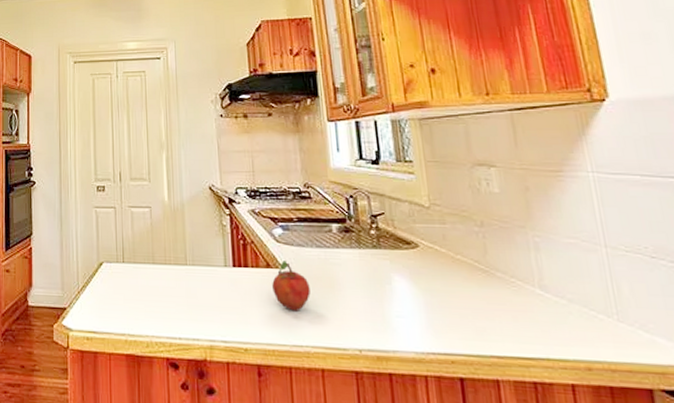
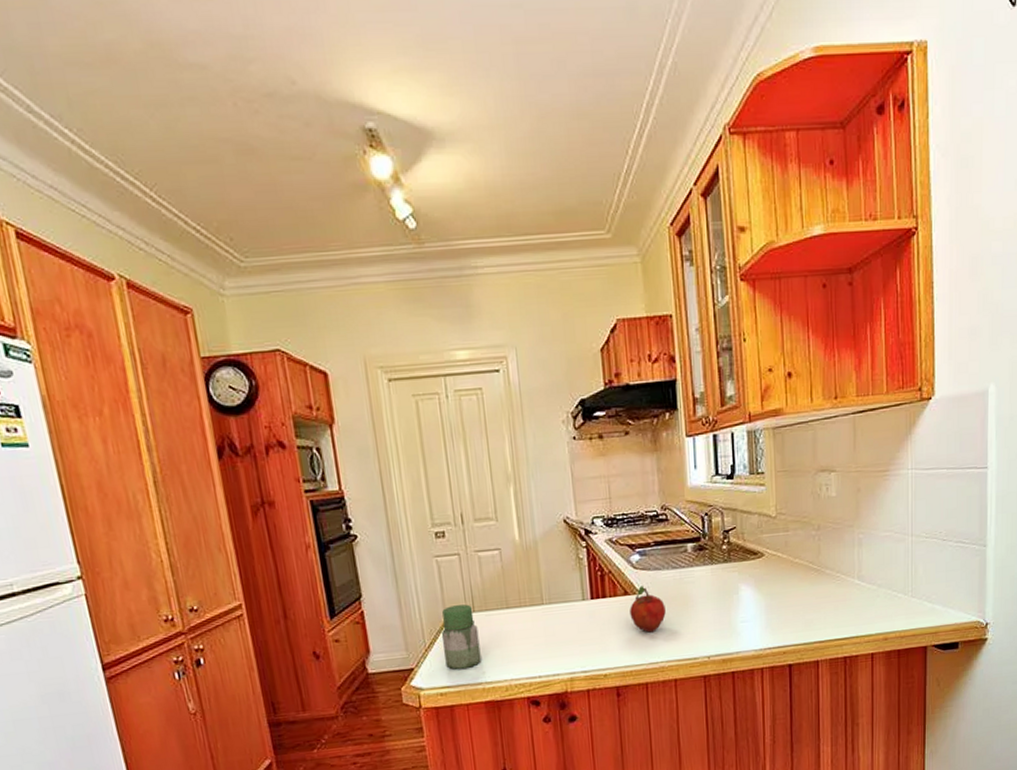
jar: none [94,254,126,317] -> present [442,604,481,670]

